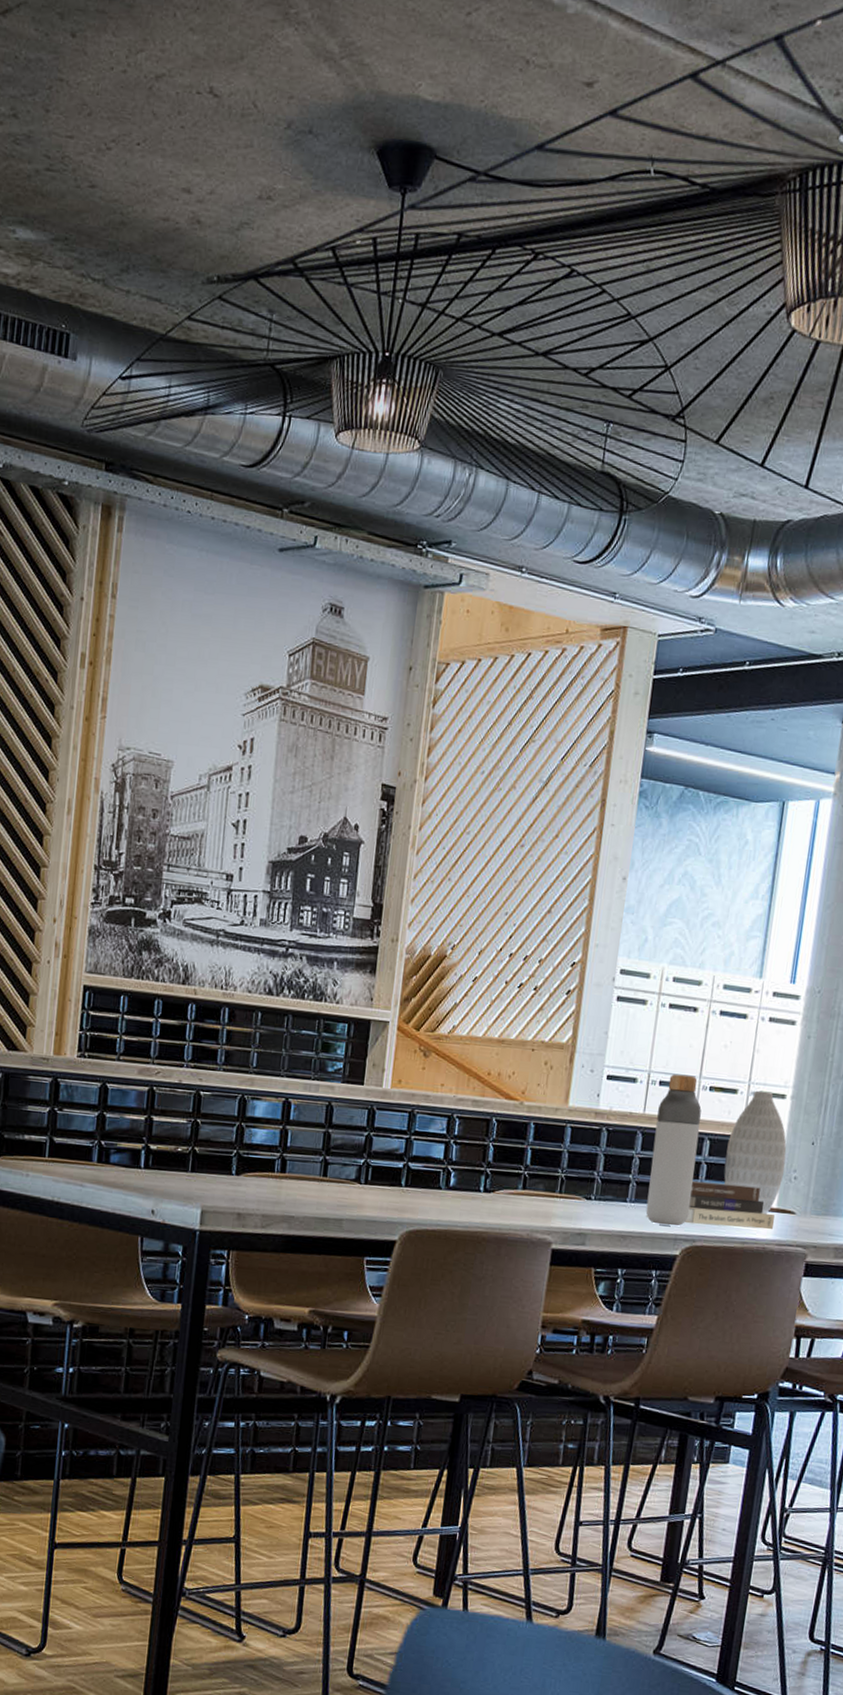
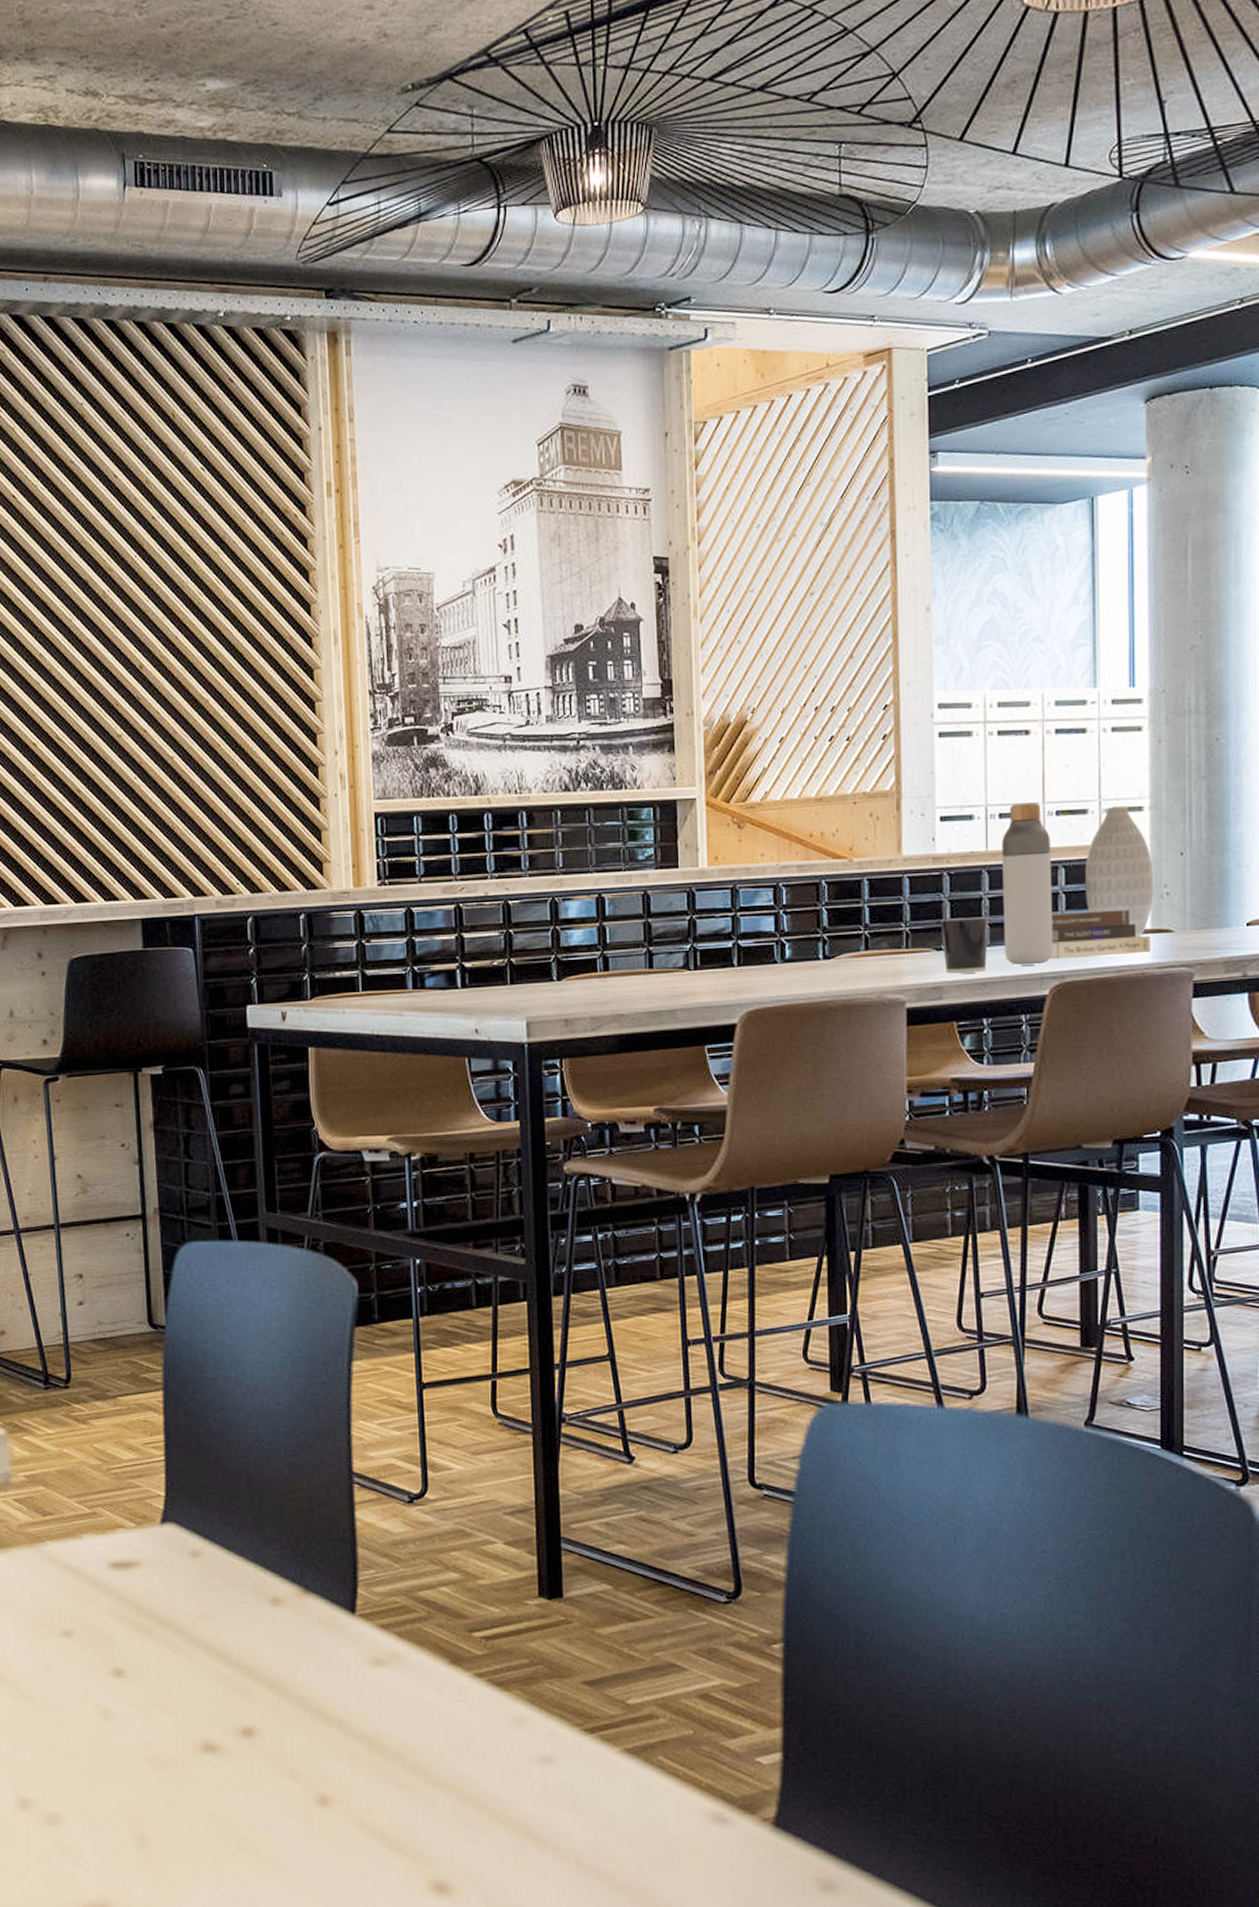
mug: none [591,1171,636,1226] -> present [941,917,988,974]

